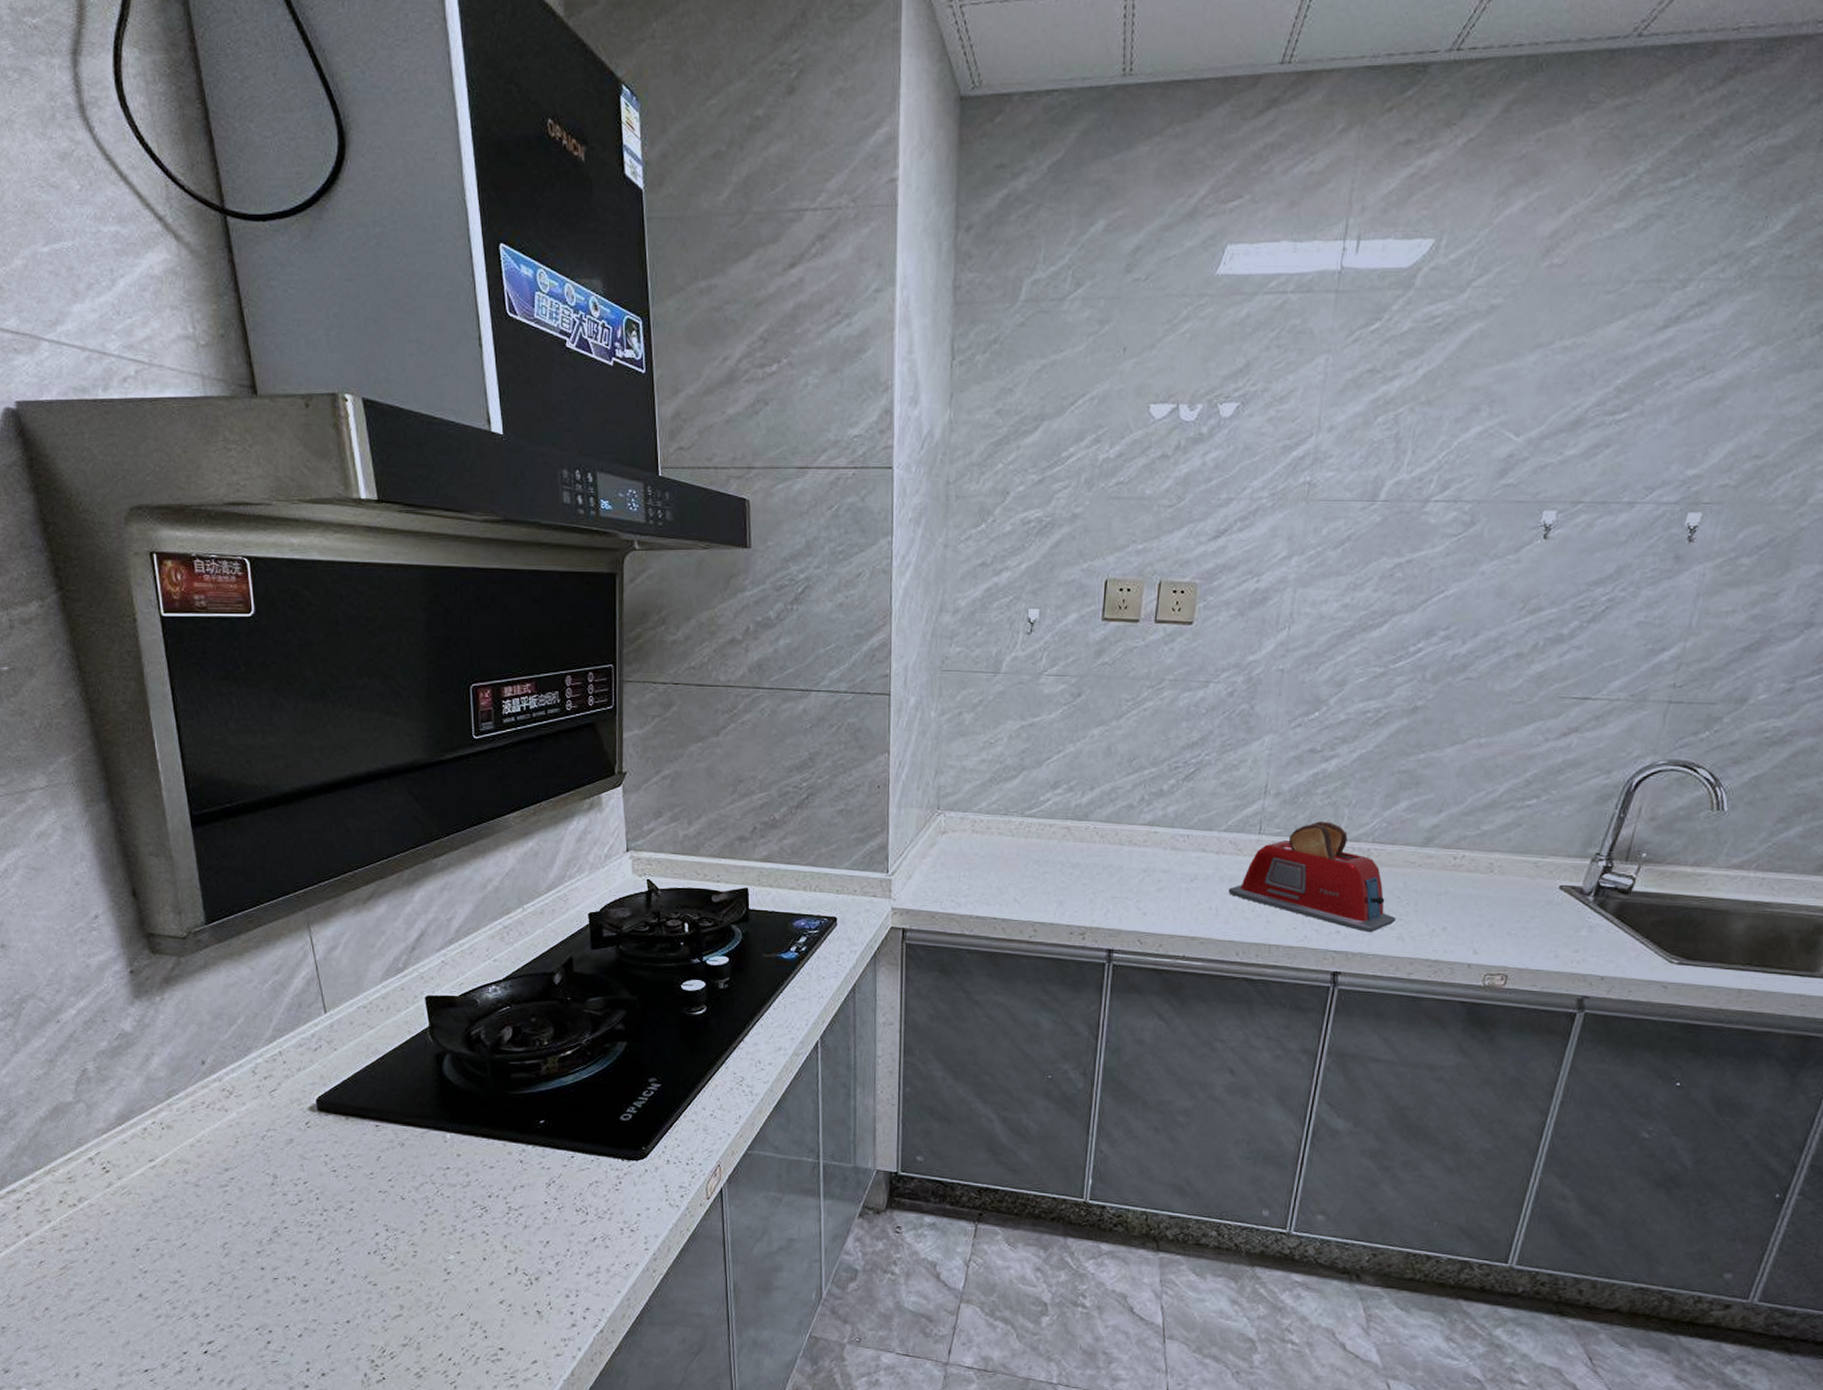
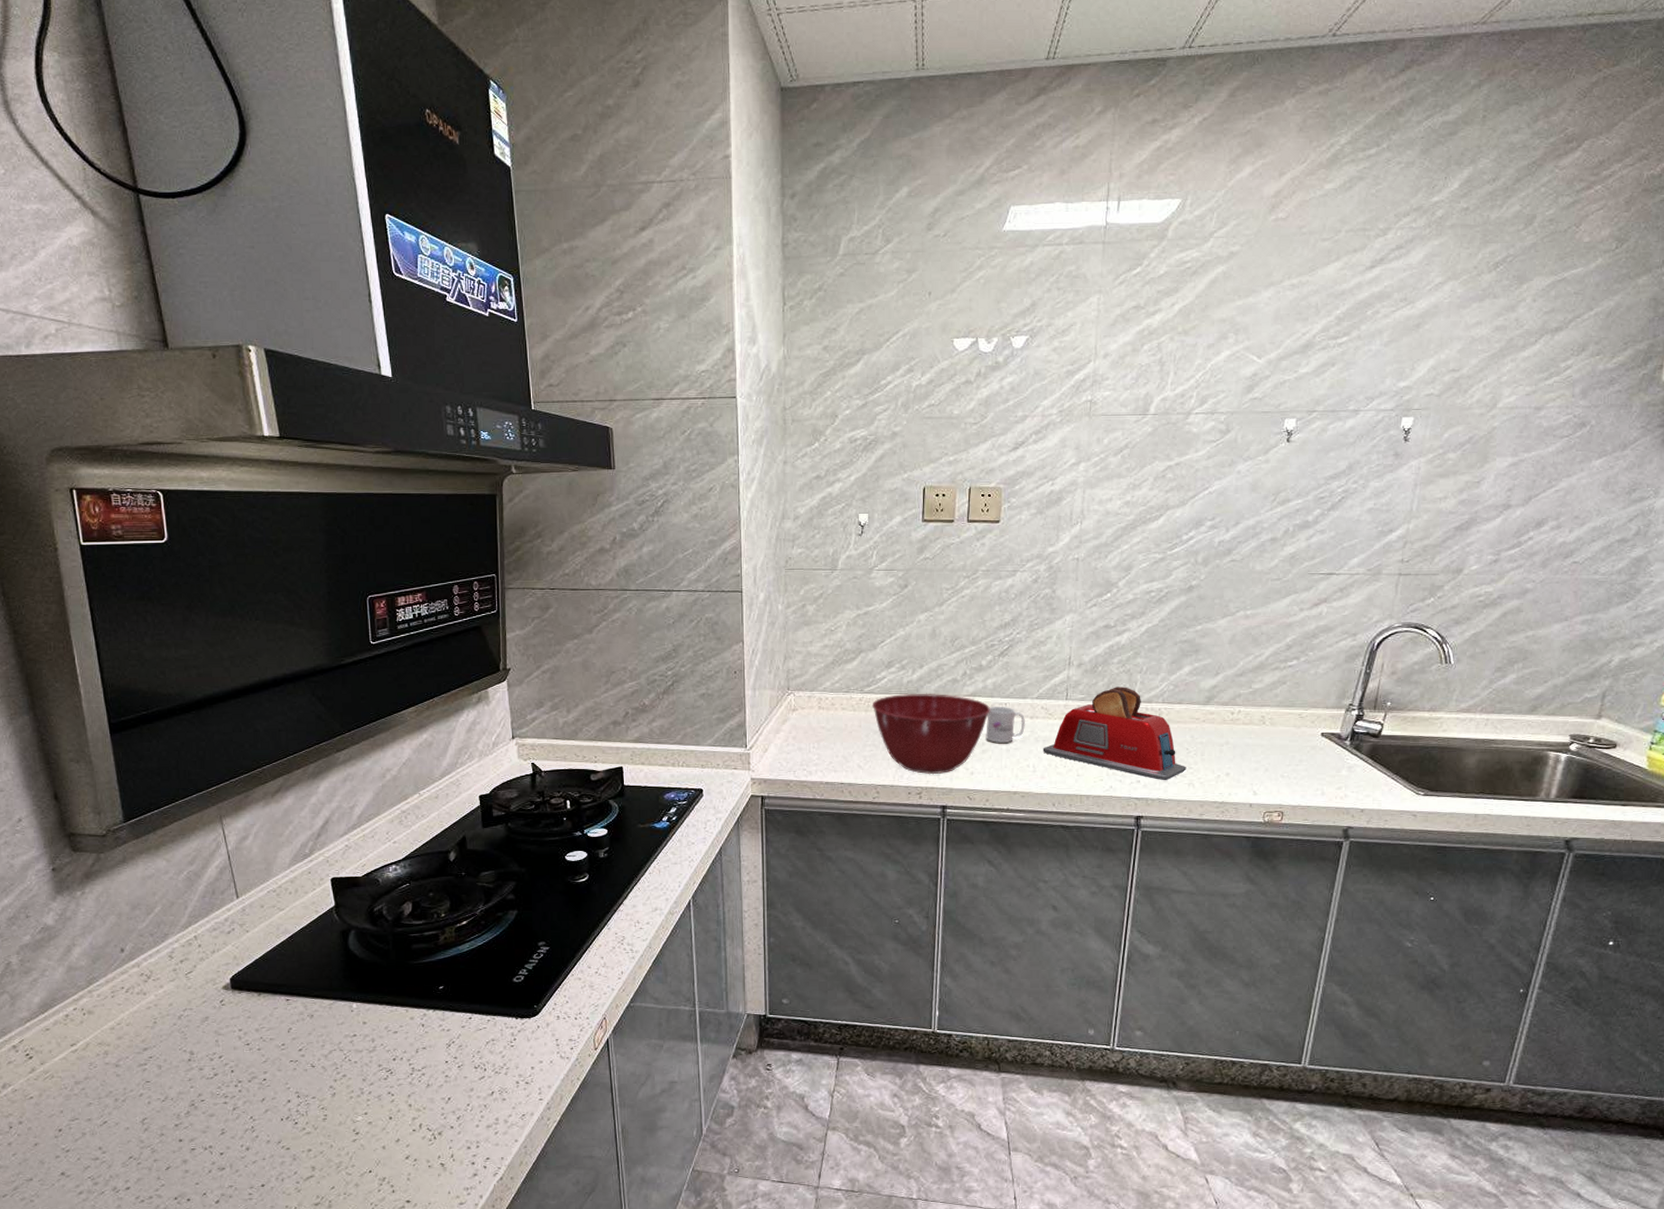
mixing bowl: none [1033,819,1170,914] -> present [871,693,990,775]
mug: none [1162,837,1211,882] -> present [985,706,1026,744]

